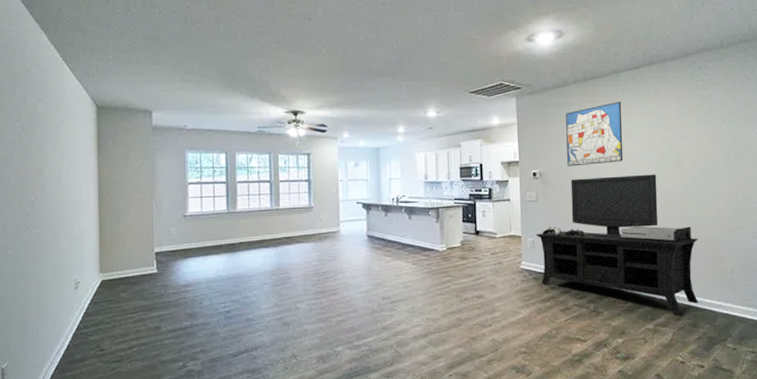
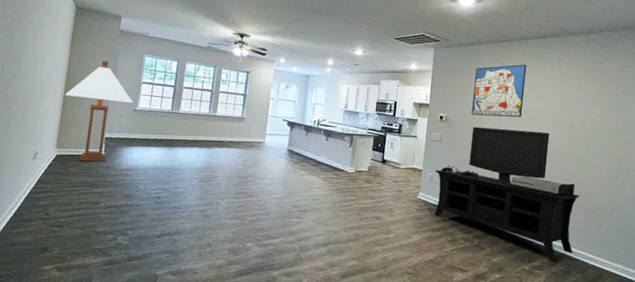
lamp: none [100,164,181,284] -> present [65,60,133,162]

